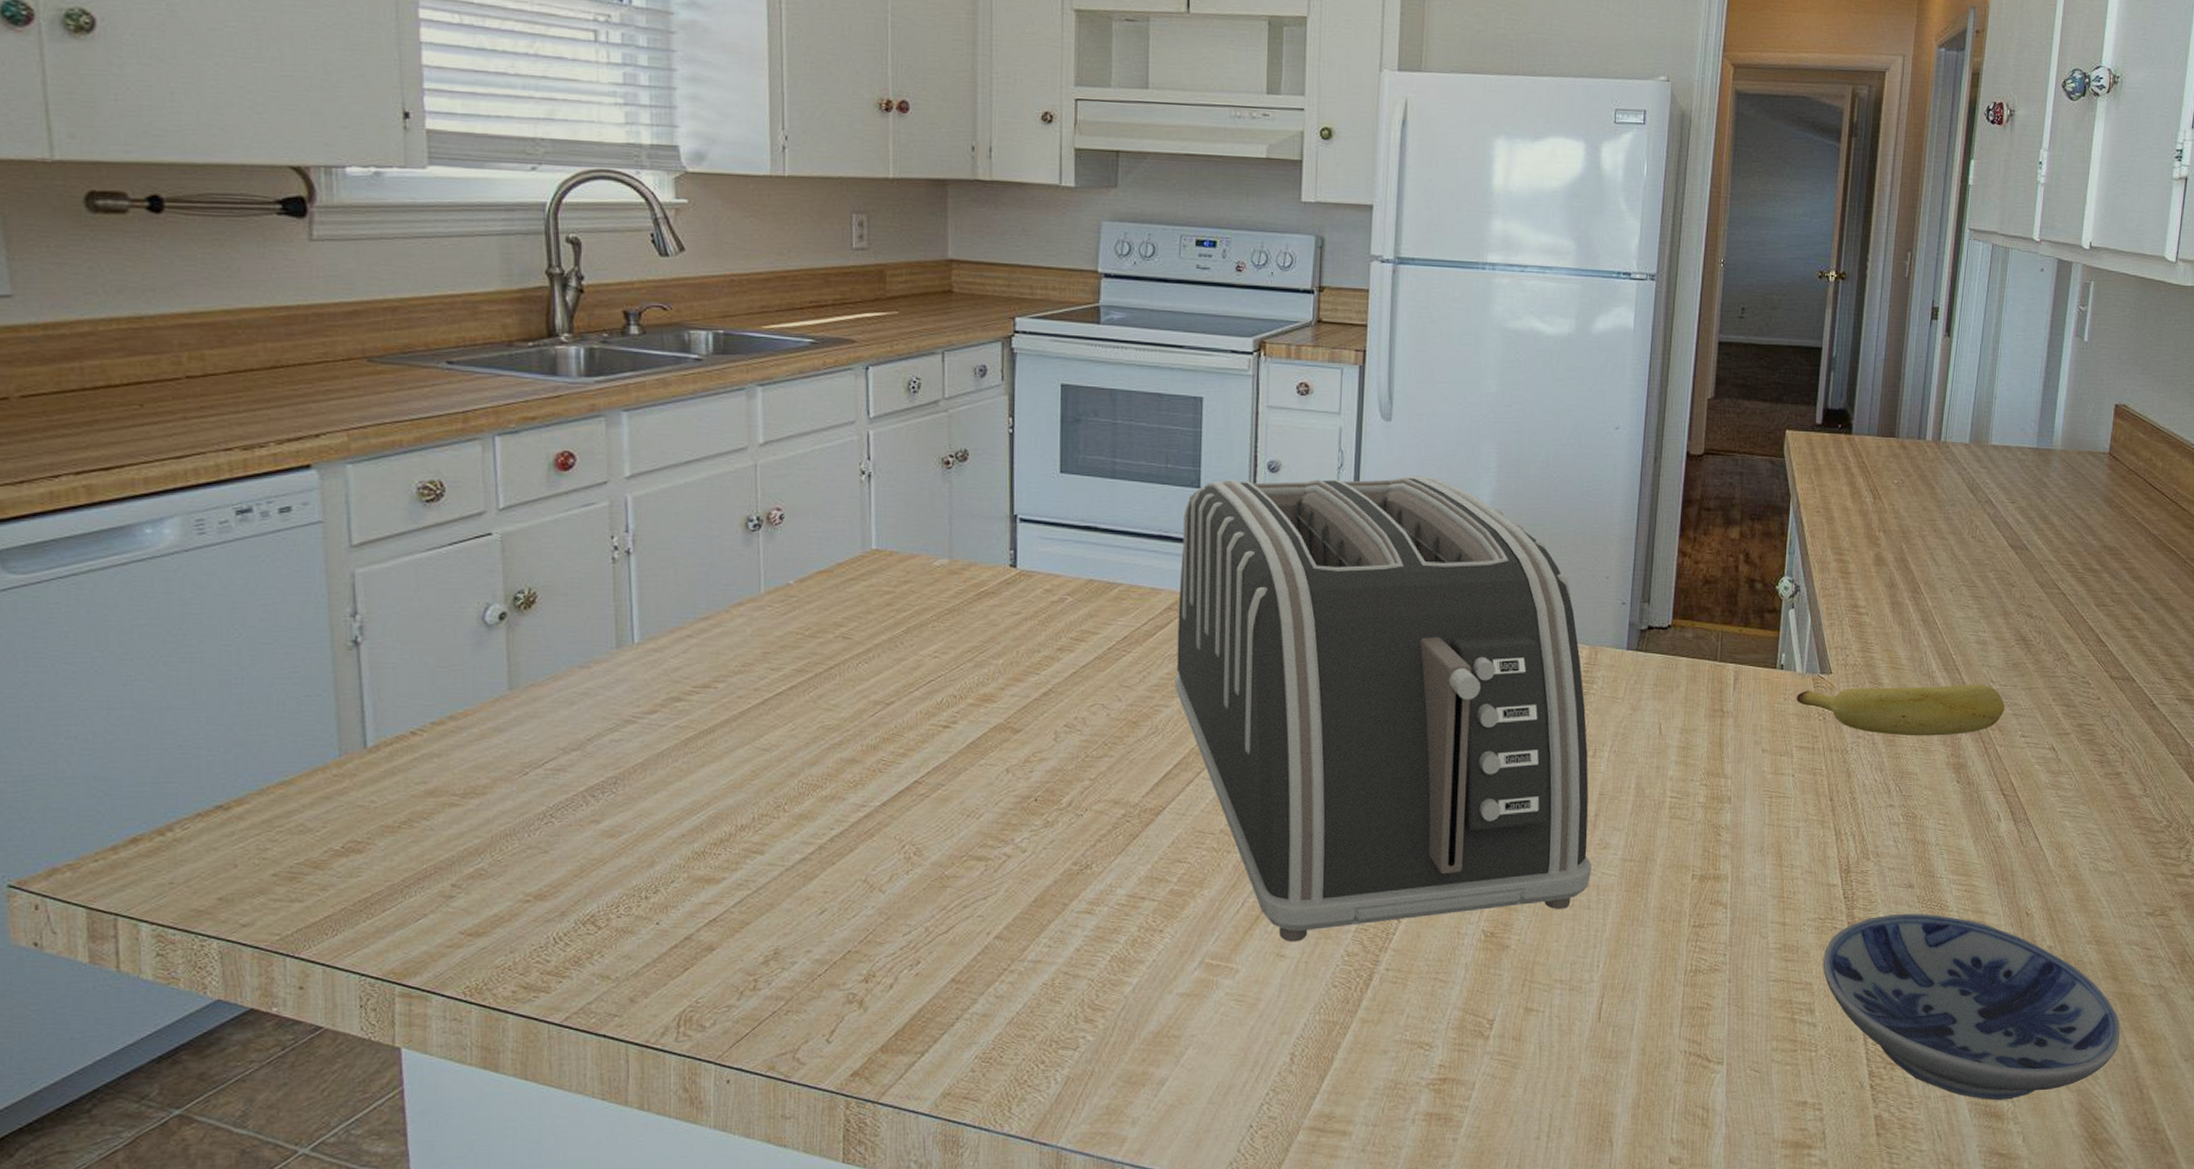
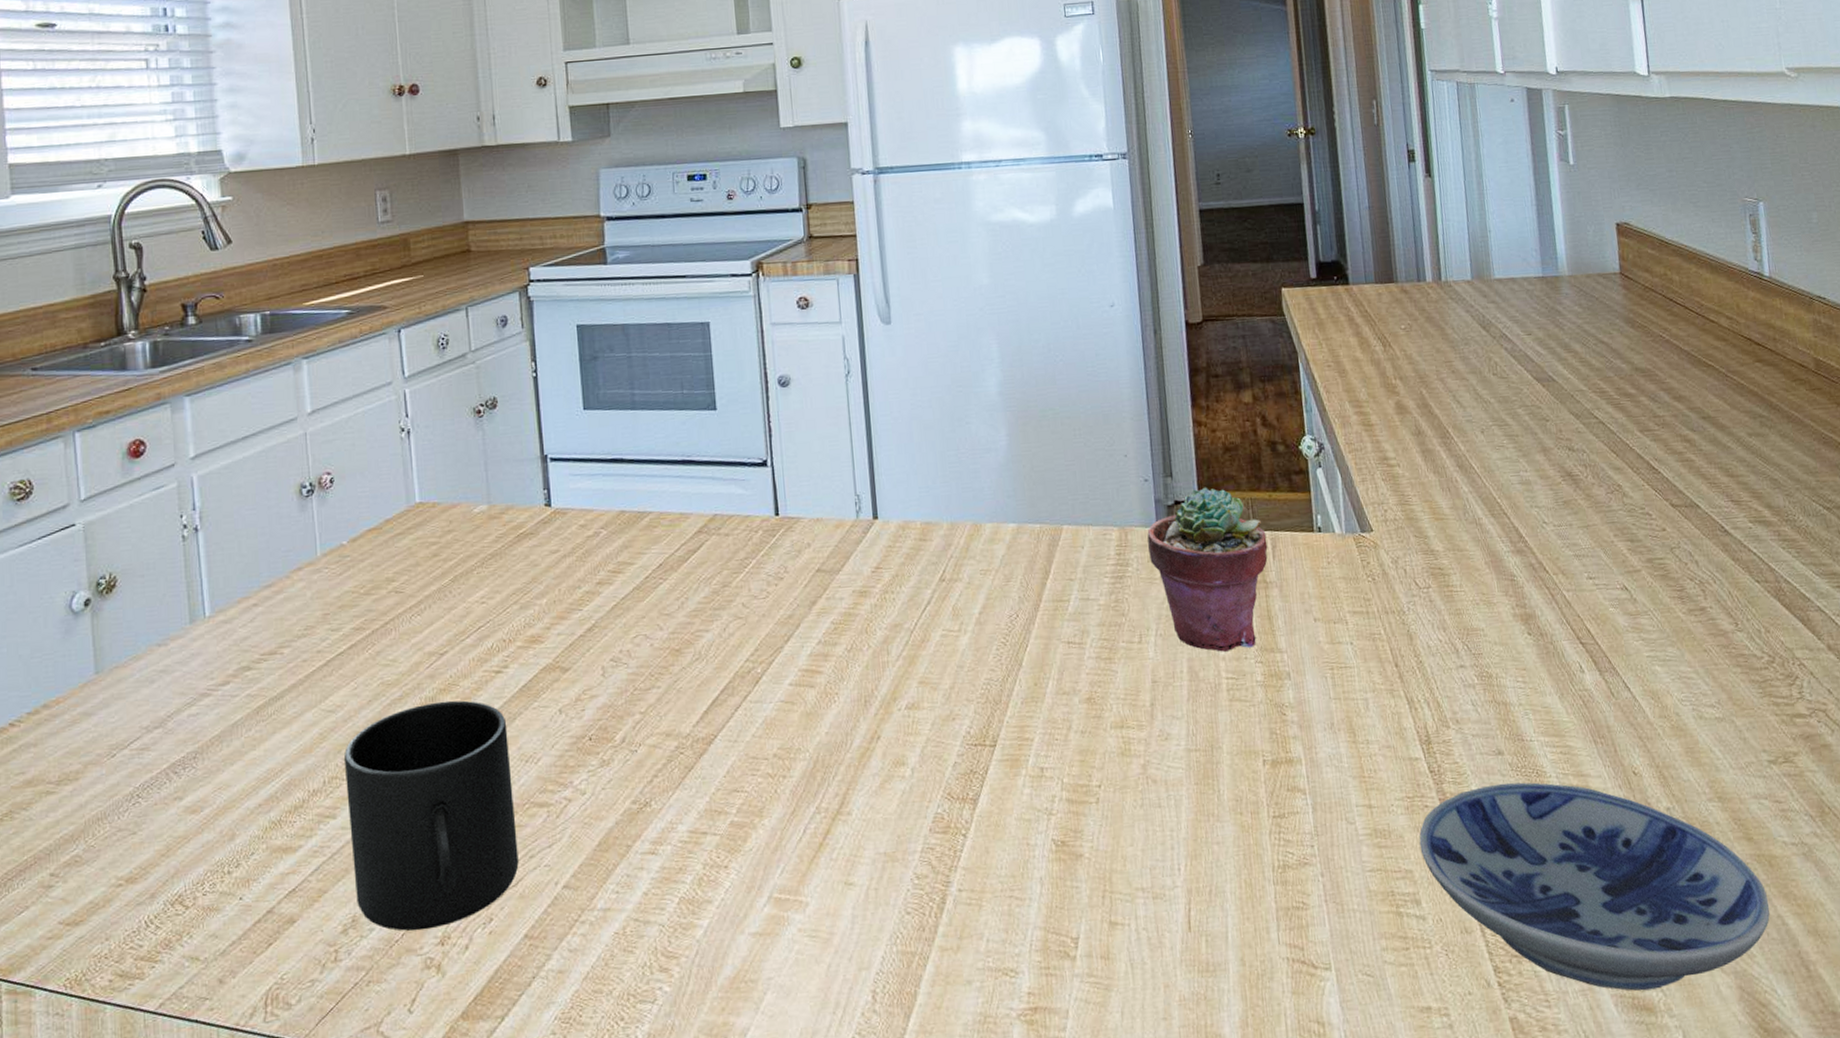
mug: none [775,750,952,967] -> present [343,700,519,931]
toaster: present [1175,476,1592,942] -> none [703,374,1157,869]
potted succulent: none [1615,615,1731,772] -> present [1147,487,1268,652]
banana: present [1796,683,2005,736] -> none [1340,526,1565,590]

